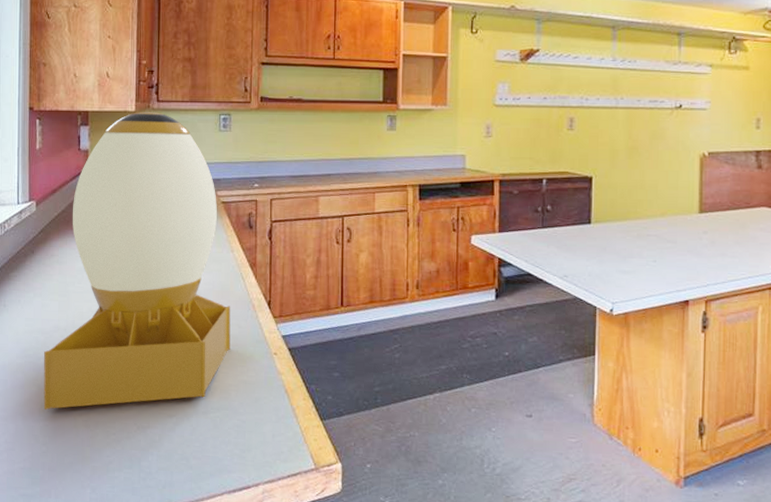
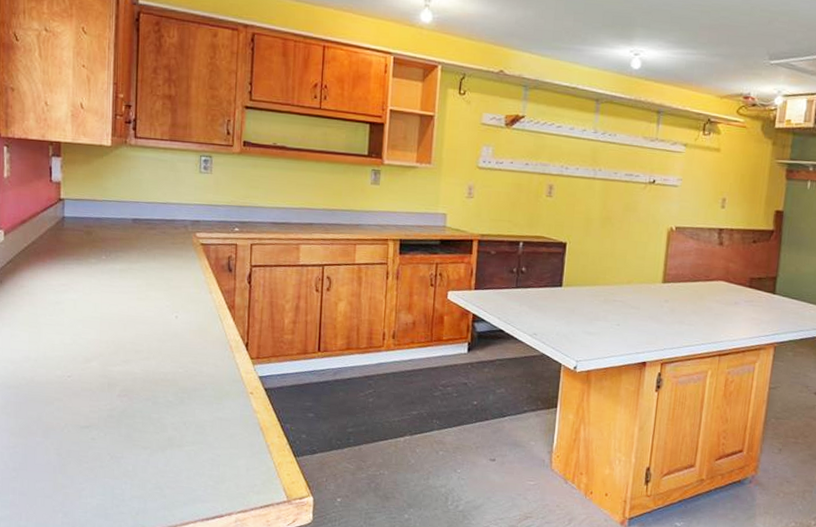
desk lamp: present [43,111,231,410] -> none [13,146,208,437]

